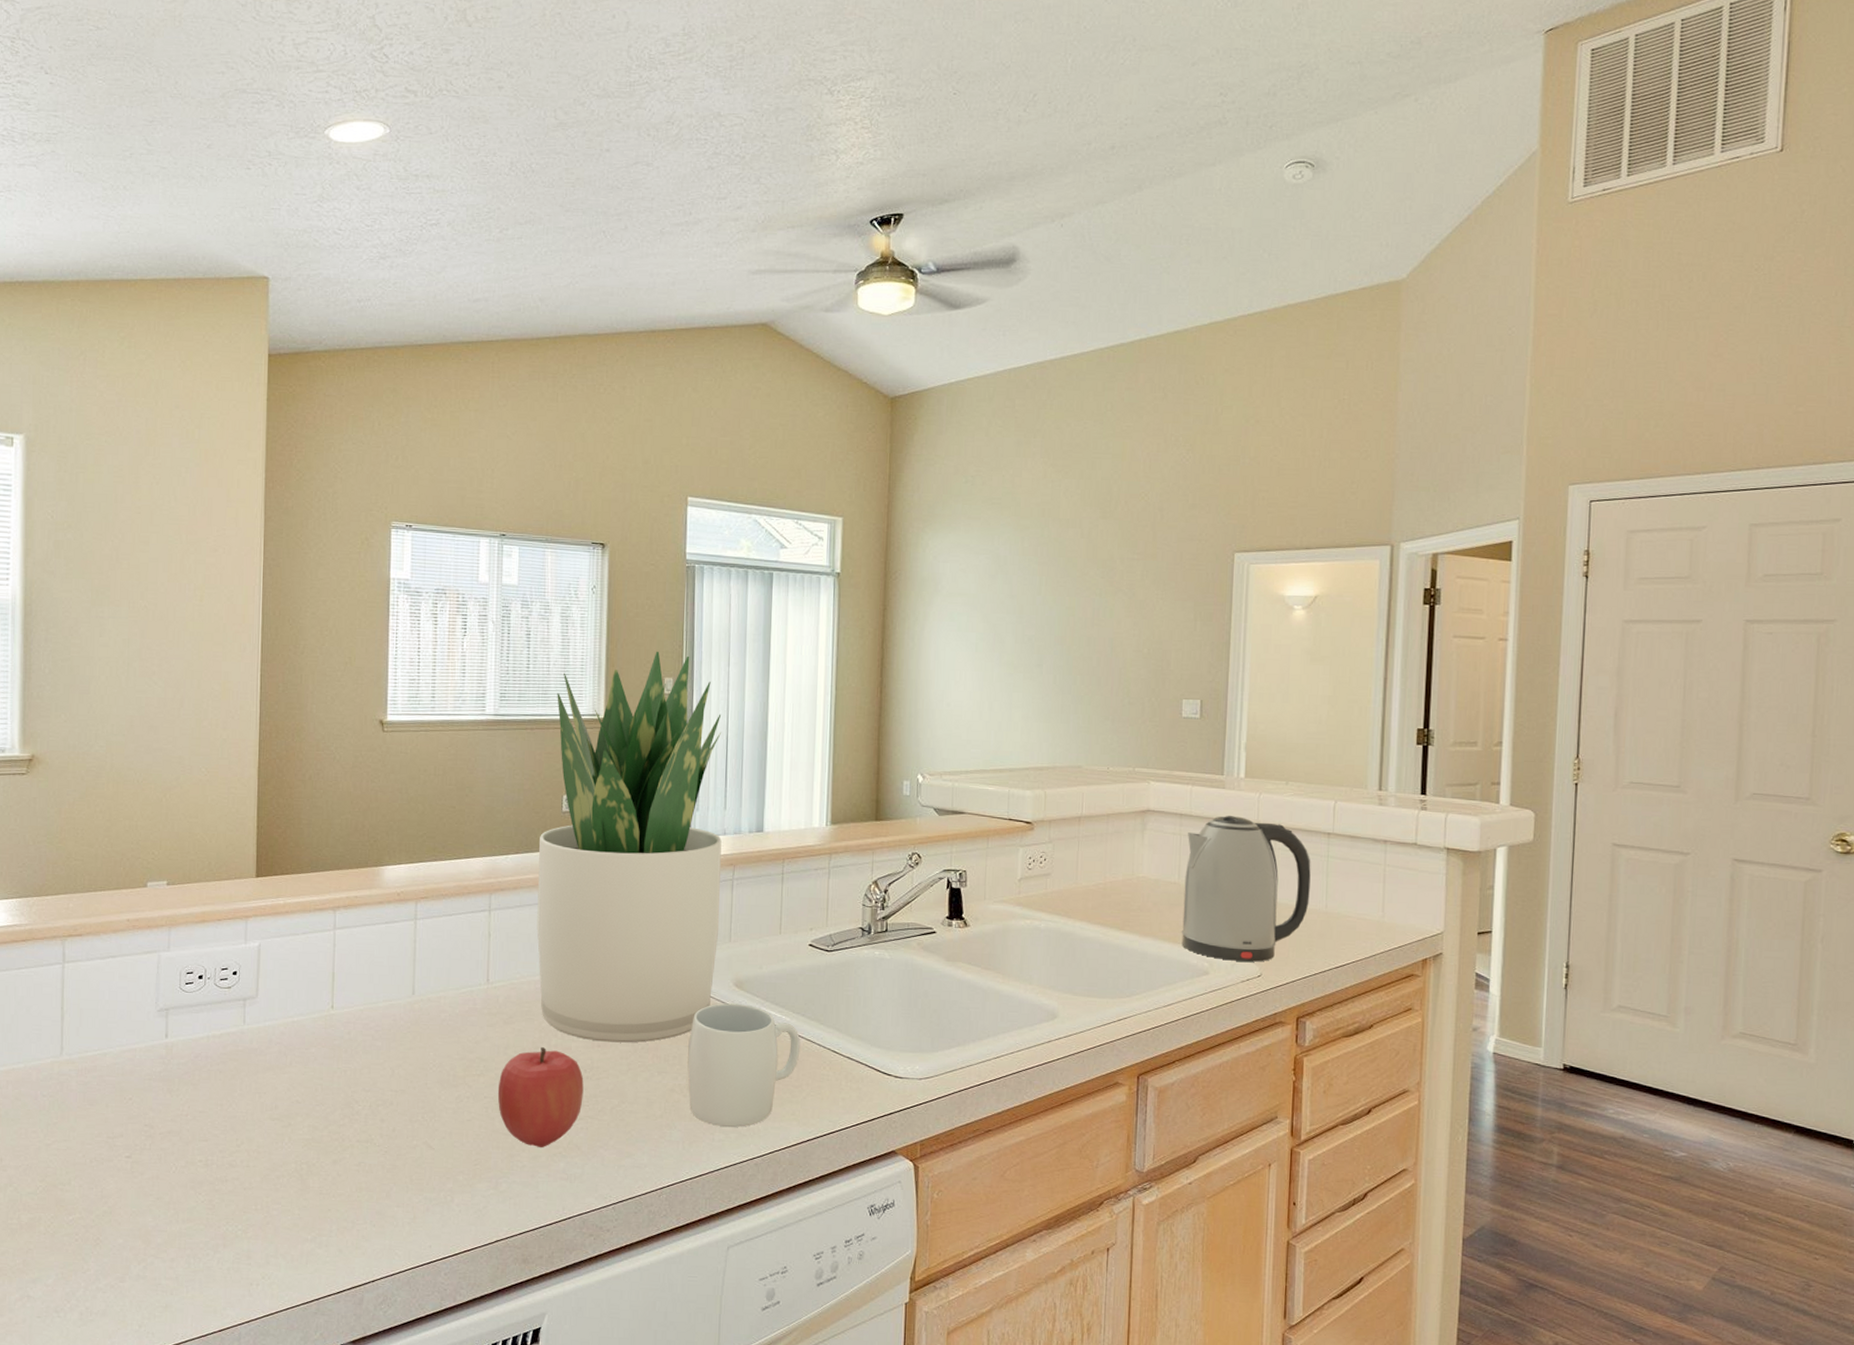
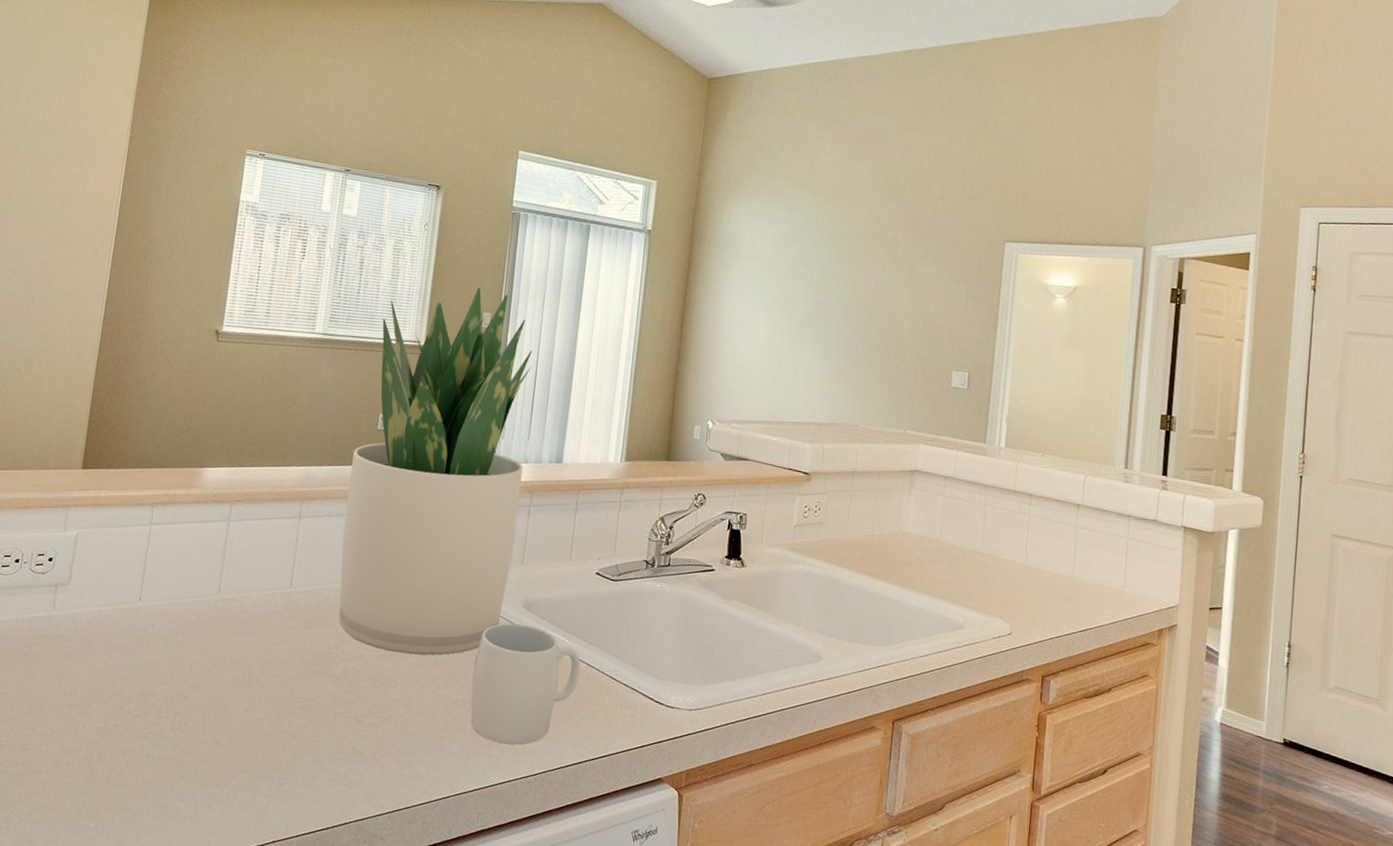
fruit: present [497,1046,584,1147] -> none [288,652,373,752]
kettle: present [1181,816,1311,962] -> none [940,481,1062,621]

